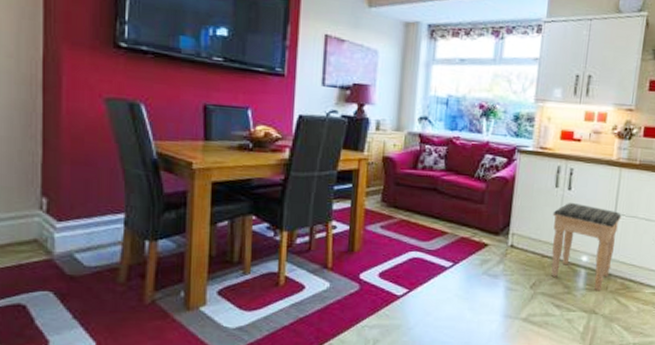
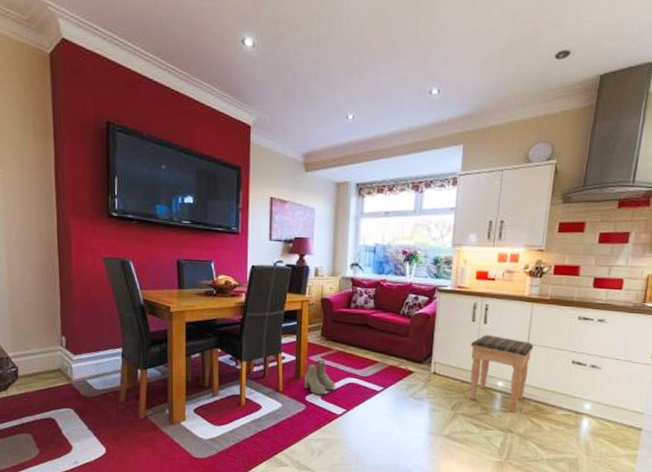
boots: none [358,229,397,272] -> present [303,359,336,395]

